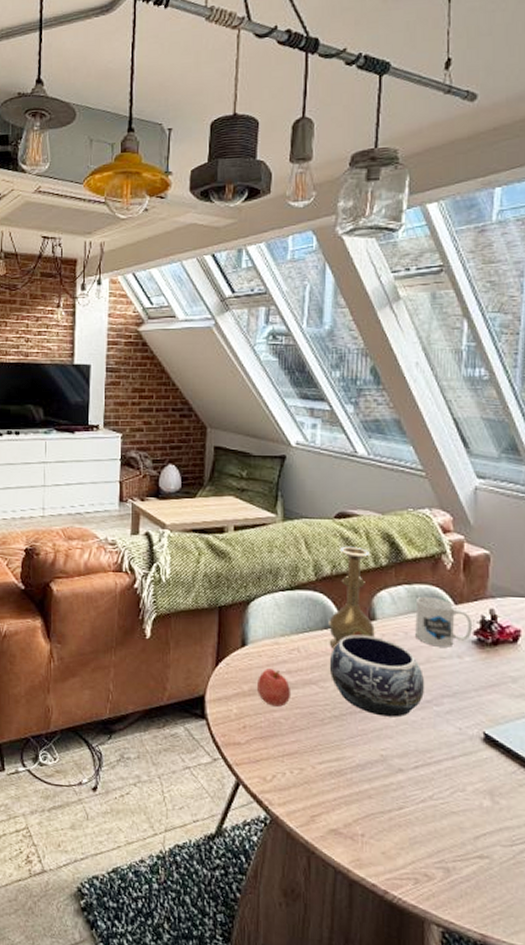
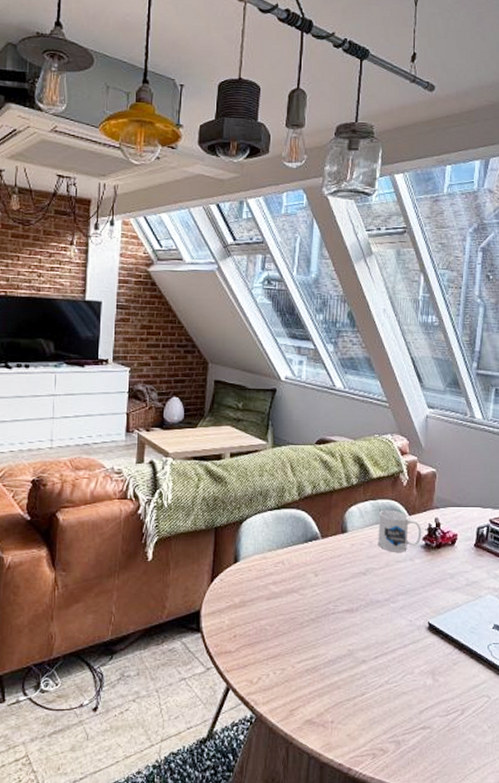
apple: present [256,667,292,707] -> none [246,580,276,615]
vase: present [329,546,376,649] -> none [308,468,347,560]
decorative bowl: present [329,634,424,718] -> none [308,546,384,616]

